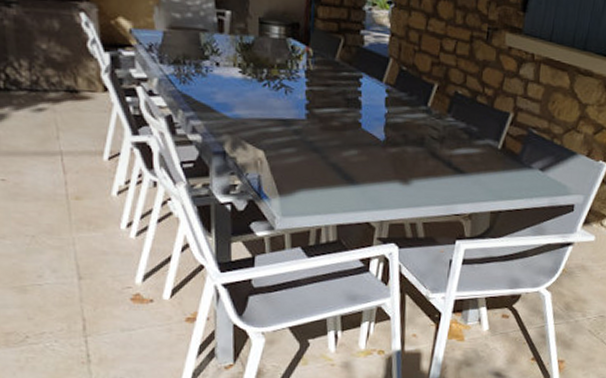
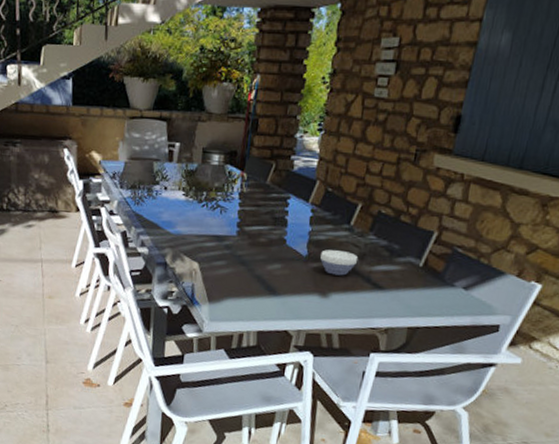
bowl: none [399,133,438,161] -> present [320,249,359,276]

